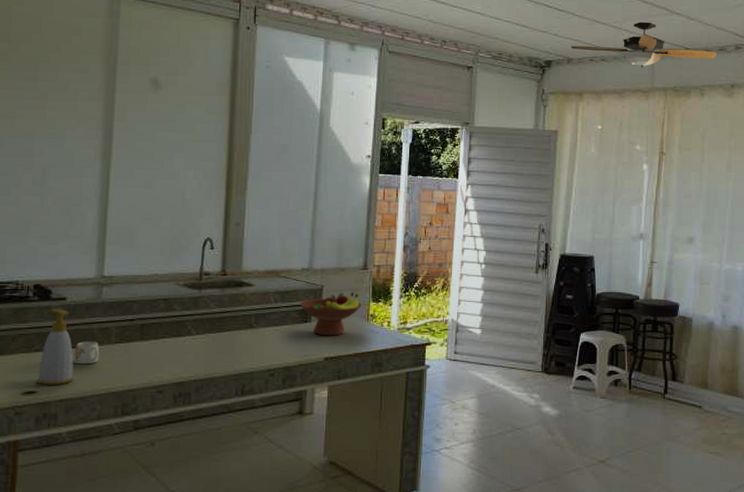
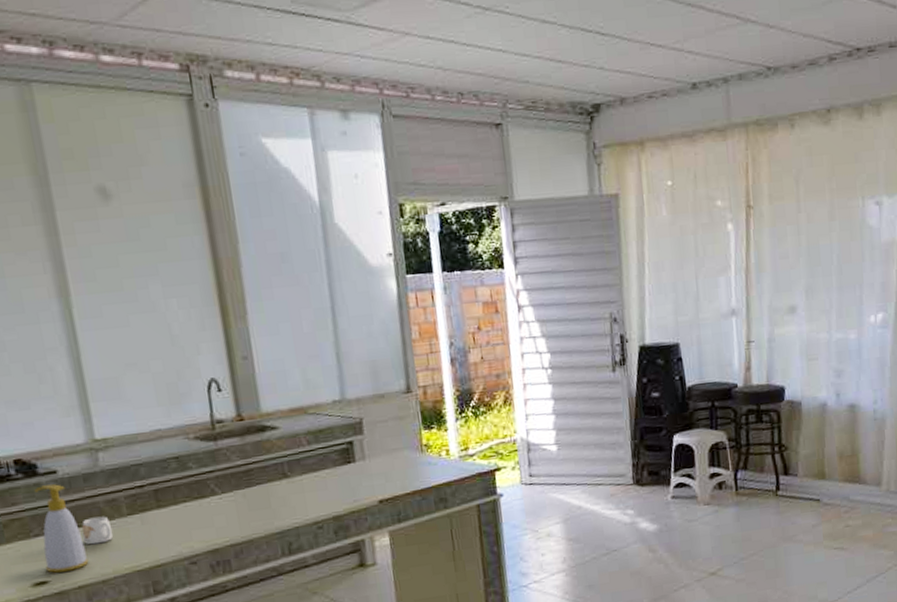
fruit bowl: present [299,292,362,336] -> none [337,421,412,476]
ceiling fan: present [570,22,716,68] -> none [622,37,806,100]

